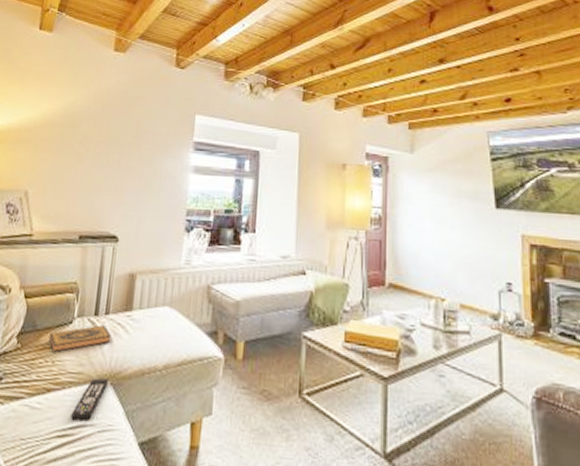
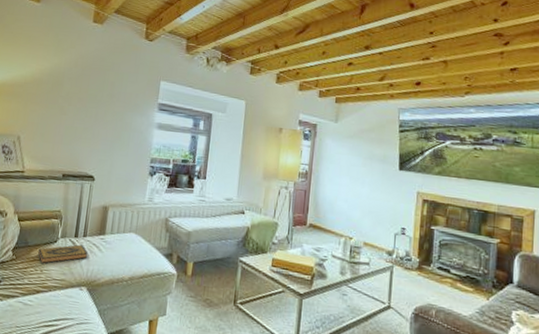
remote control: present [70,378,110,422] -> none [55,284,86,316]

